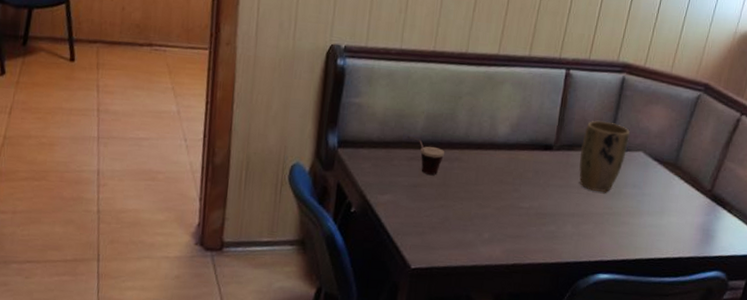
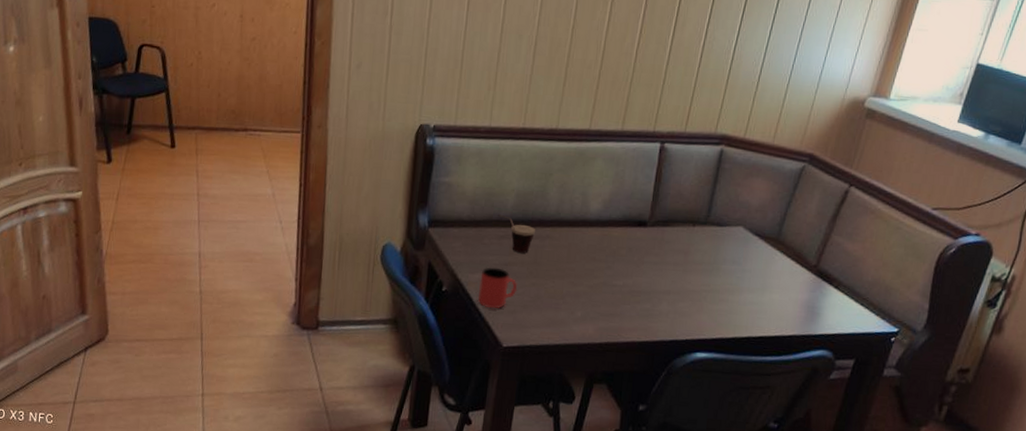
cup: none [387,188,426,231] -> present [478,267,517,309]
plant pot: present [579,120,630,192] -> none [675,195,729,269]

